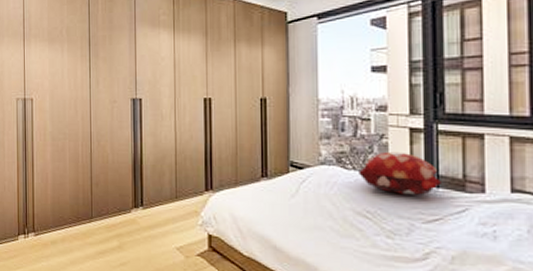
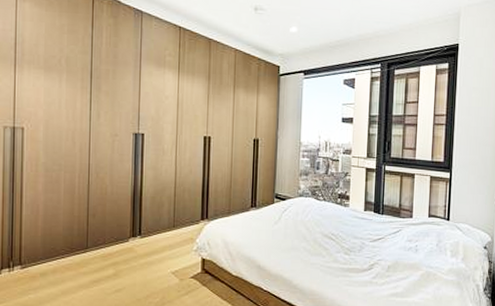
decorative pillow: present [359,151,443,195] -> none [328,186,386,220]

